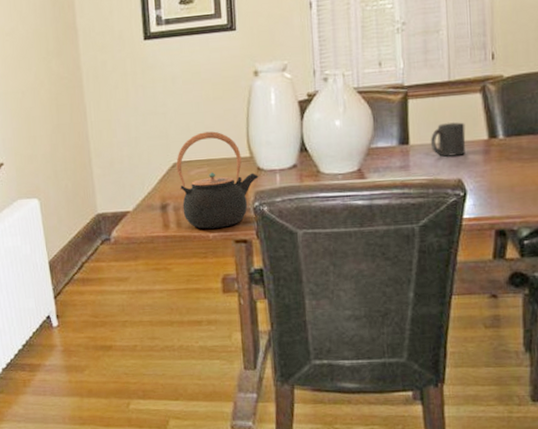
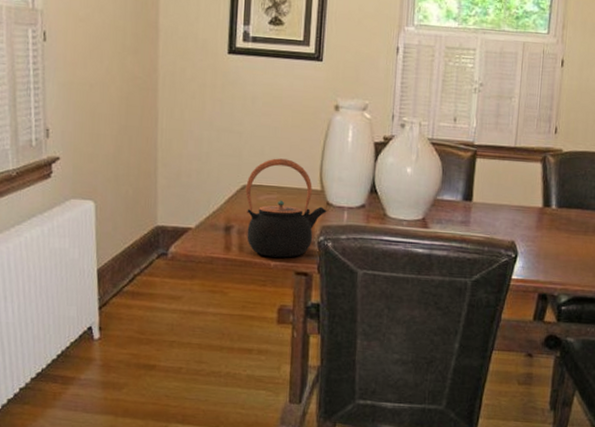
mug: present [430,122,466,157] -> none [491,186,524,219]

